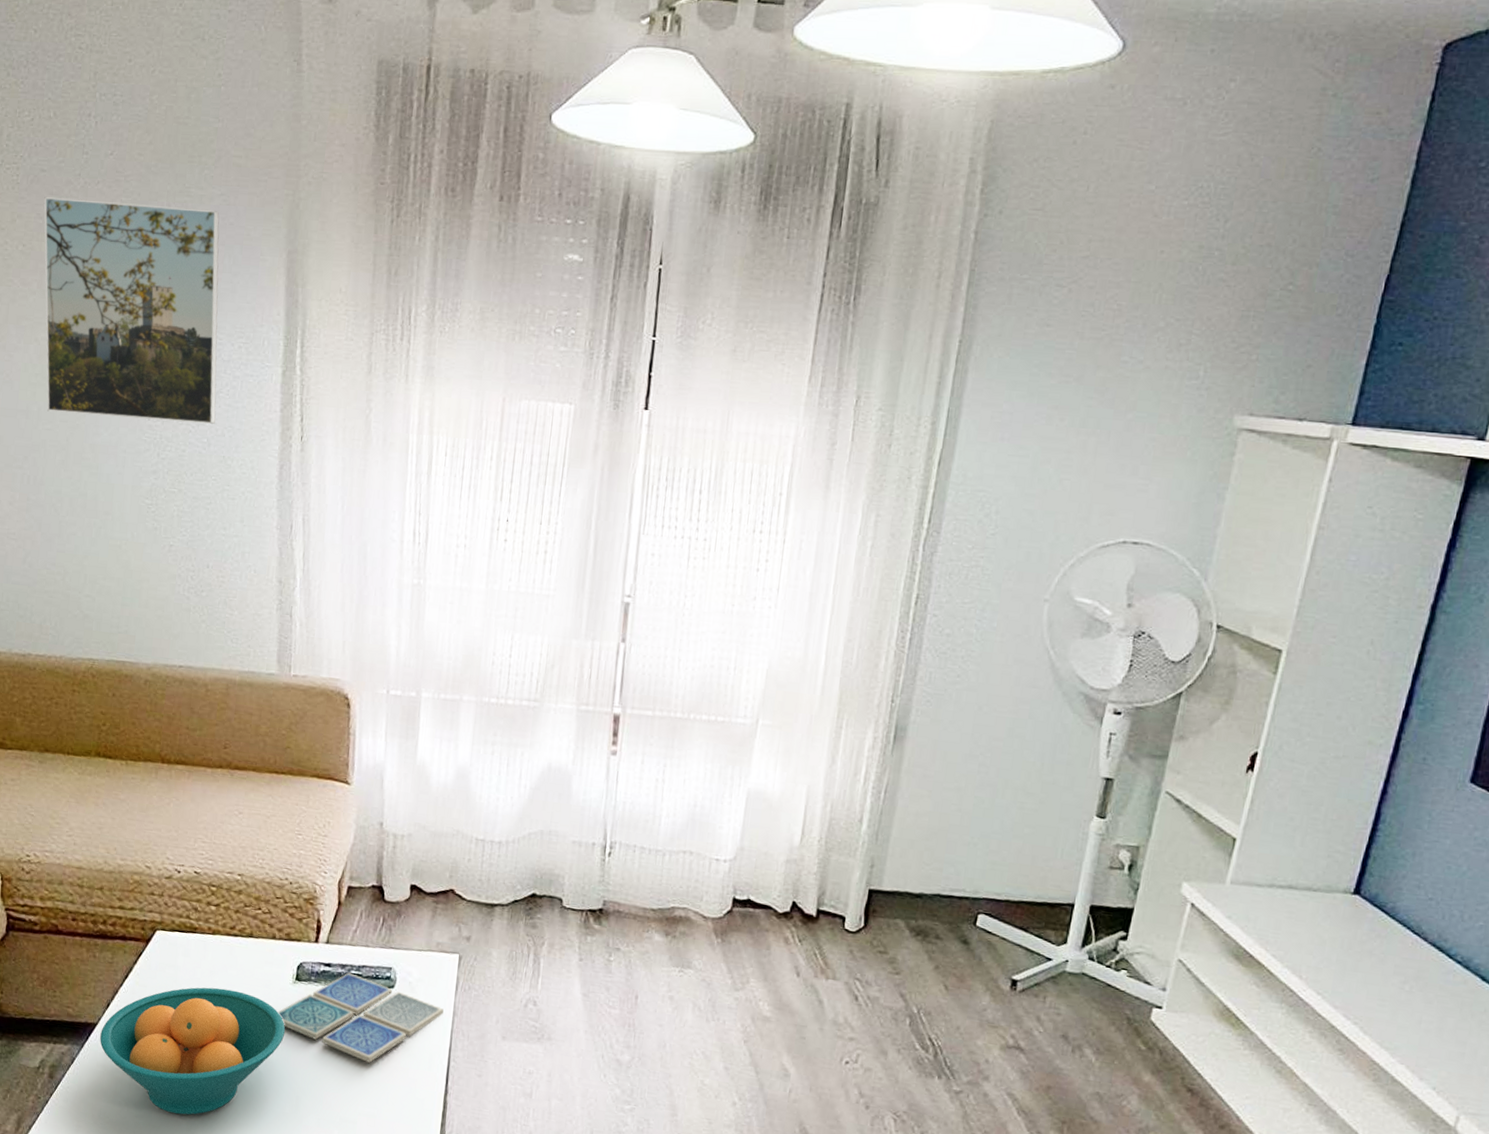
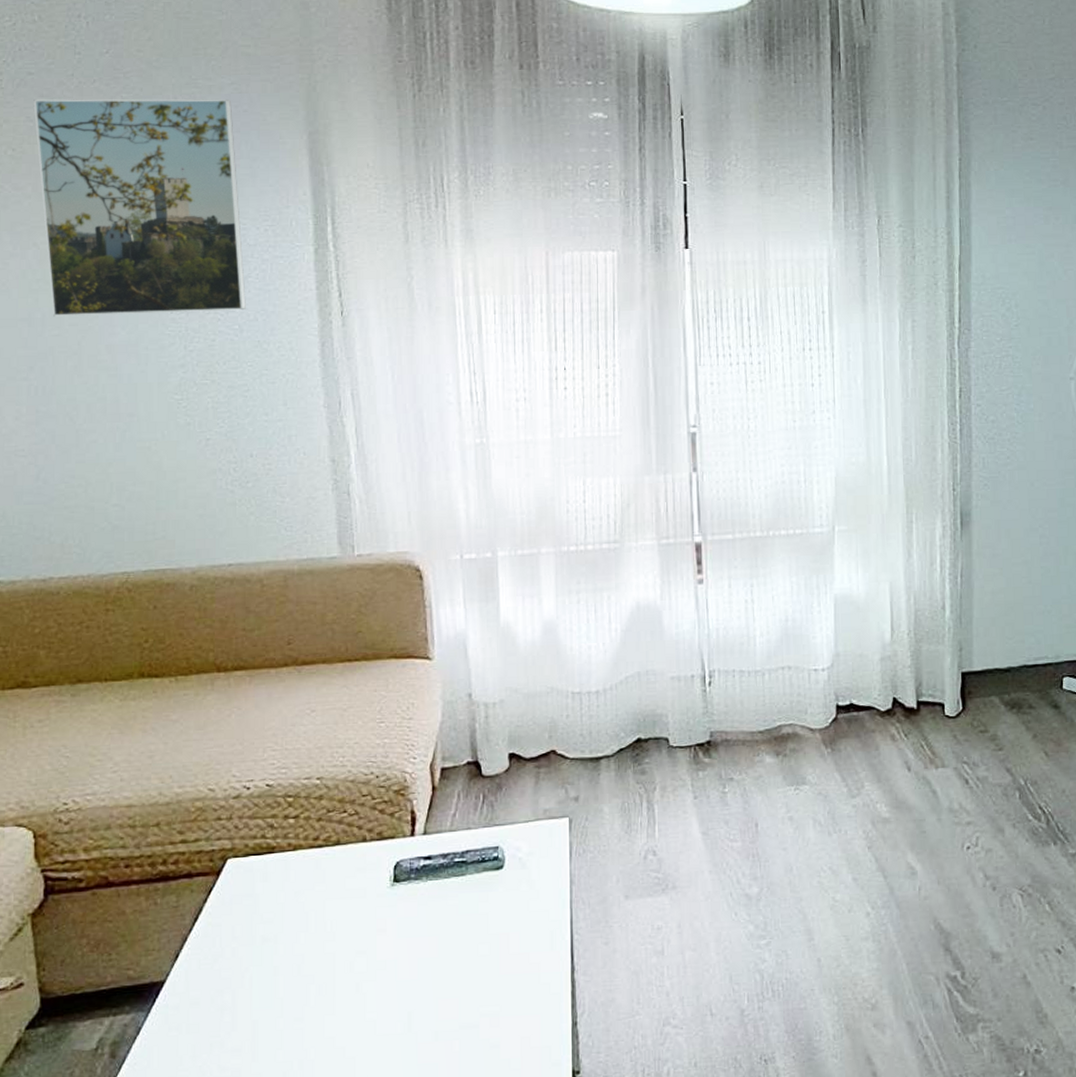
fruit bowl: present [100,987,286,1115] -> none [170,908,388,1066]
drink coaster: present [277,972,444,1063] -> none [376,861,559,956]

